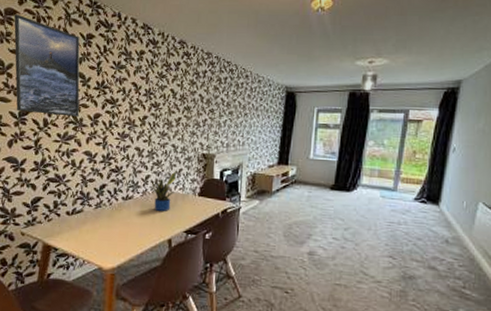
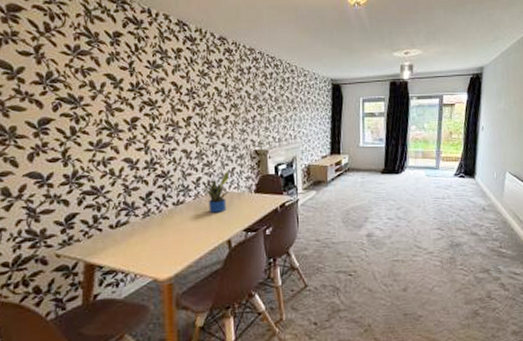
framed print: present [14,14,80,117] -> none [19,11,113,122]

